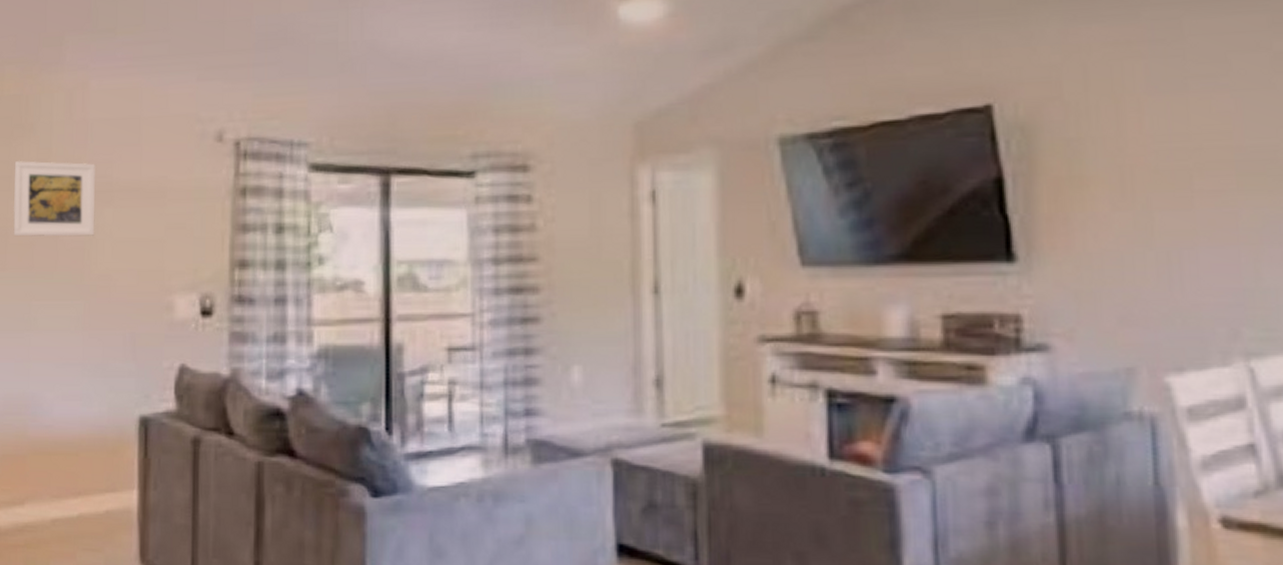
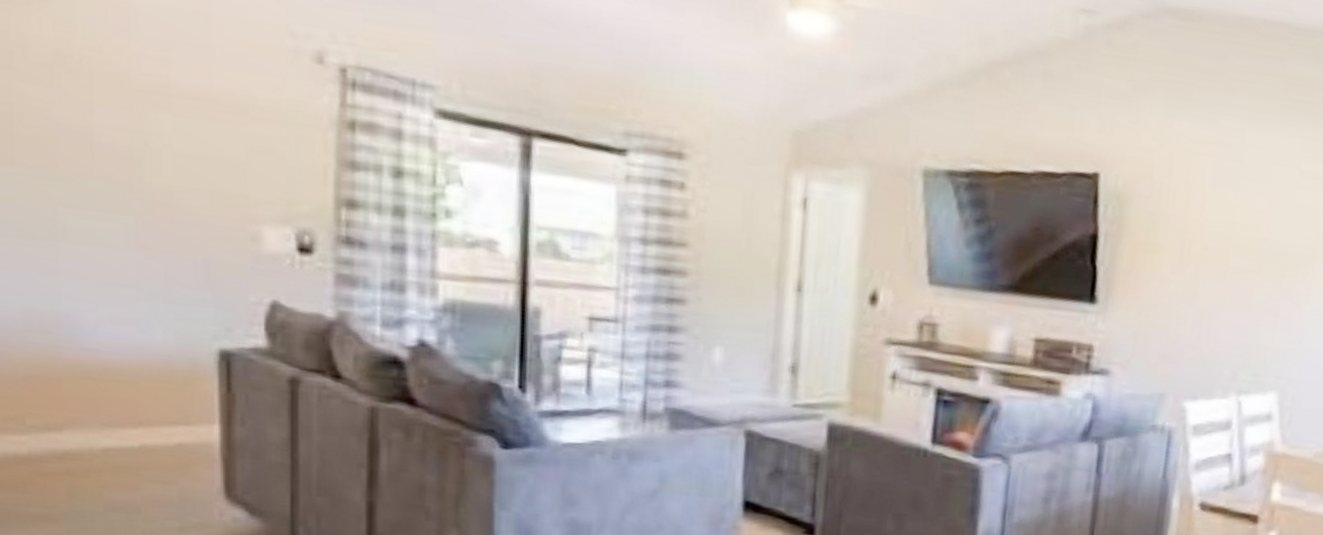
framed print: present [13,160,96,237] -> none [17,33,147,144]

